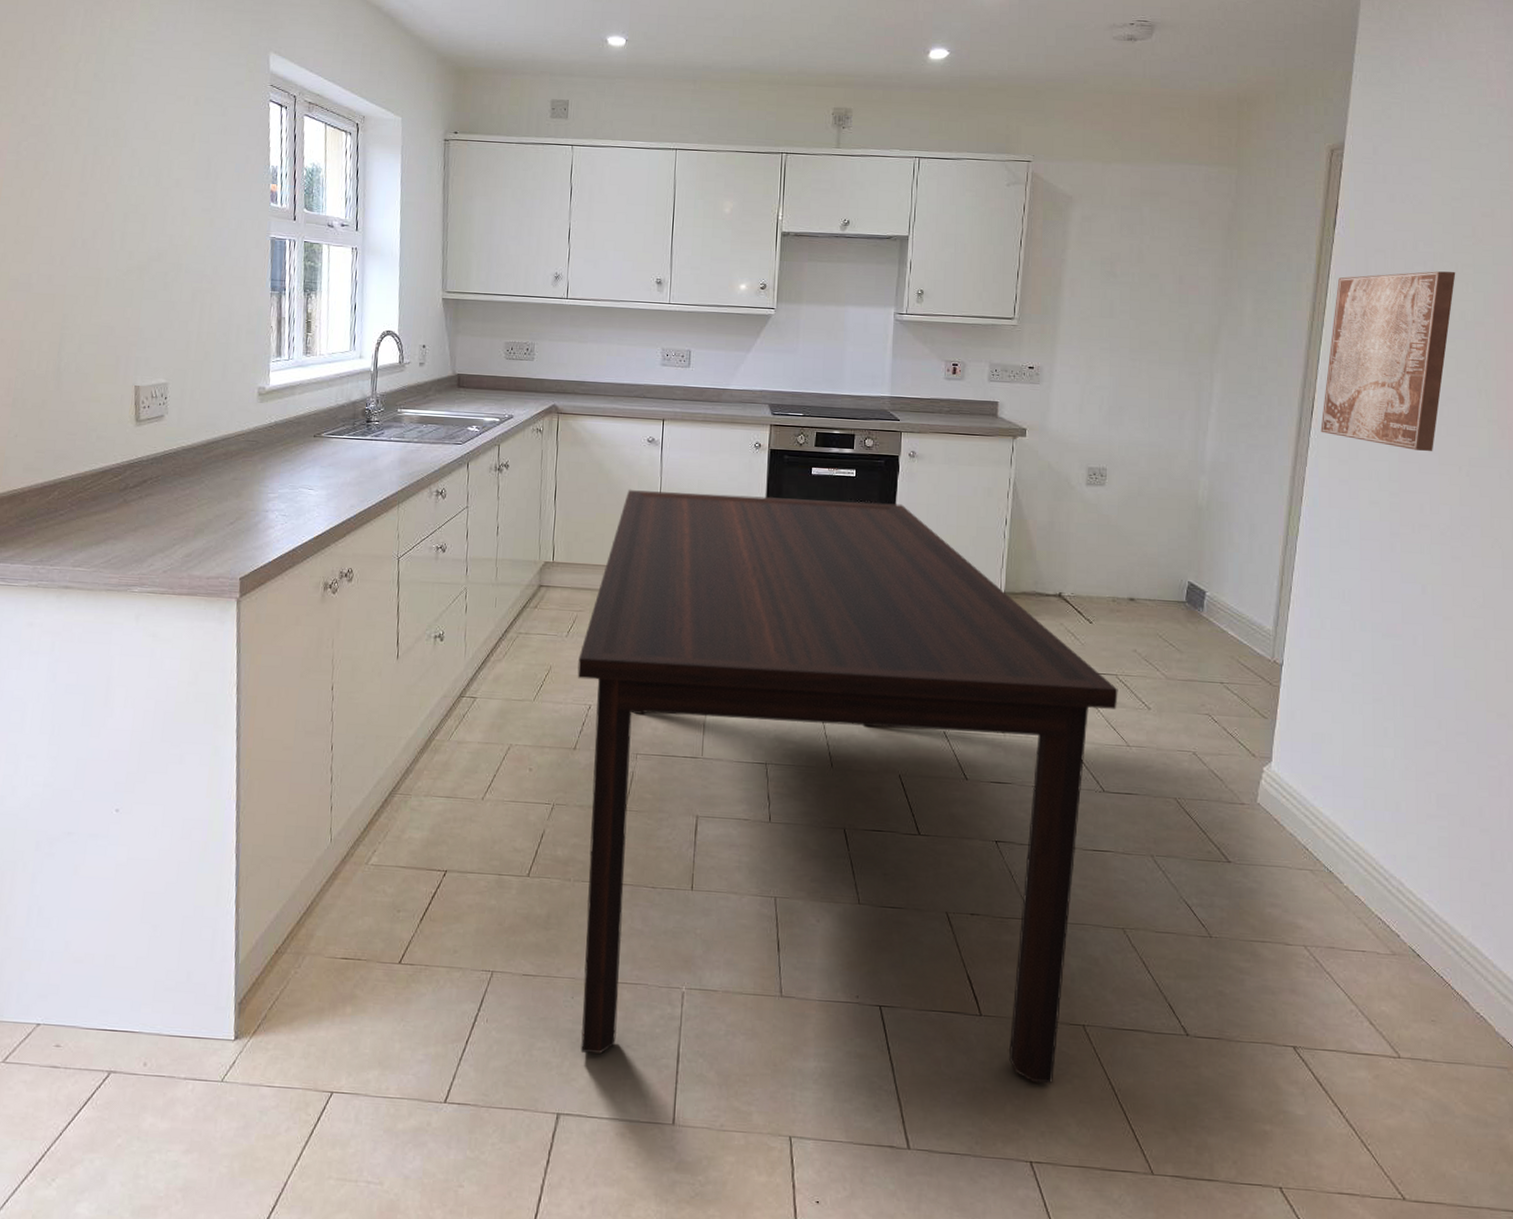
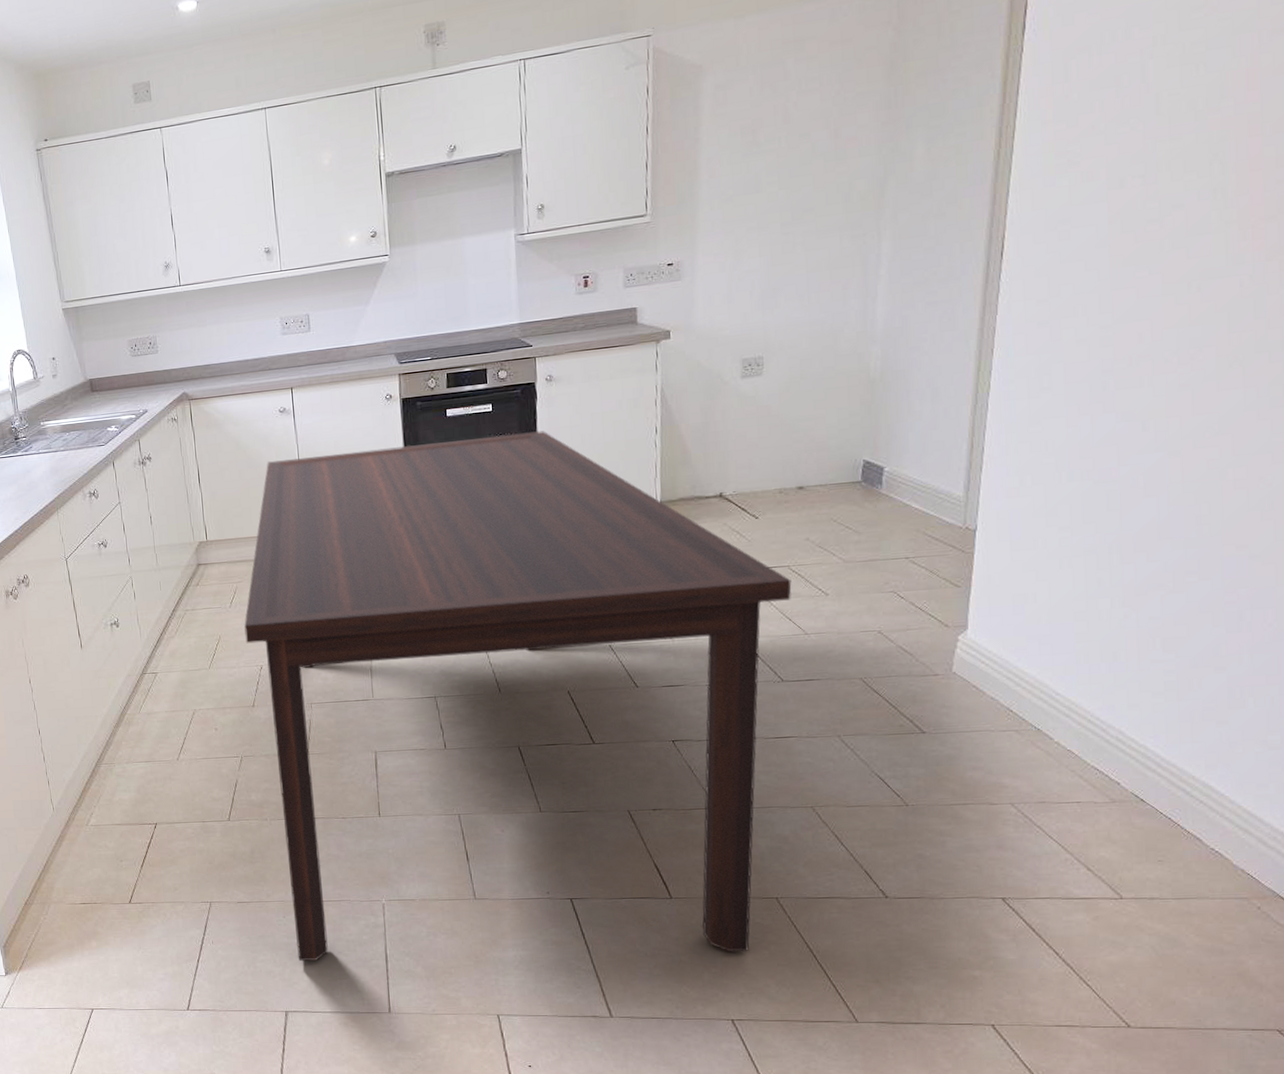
wall art: present [1320,271,1456,451] -> none [1013,53,1183,275]

